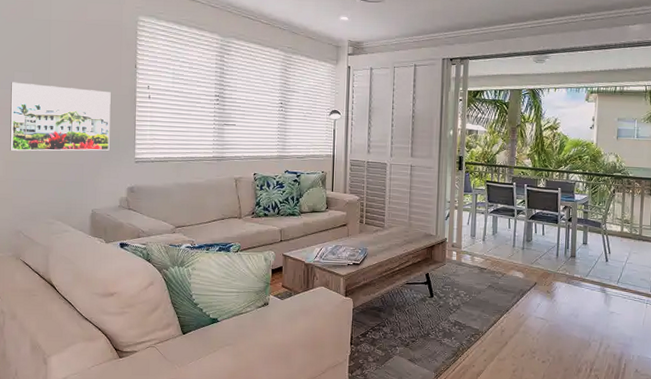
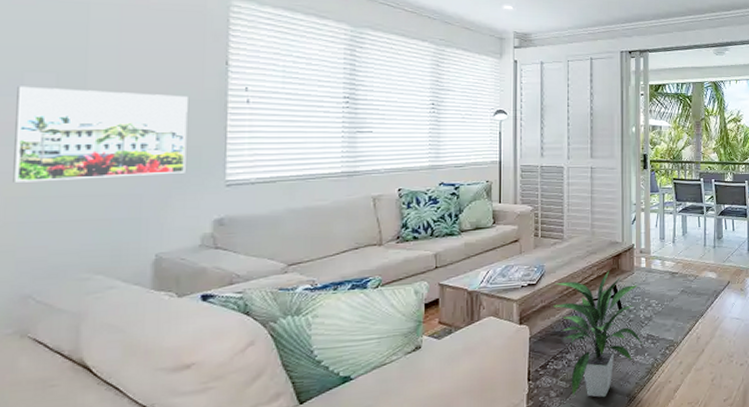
indoor plant: none [373,260,450,370] -> present [553,271,643,398]

